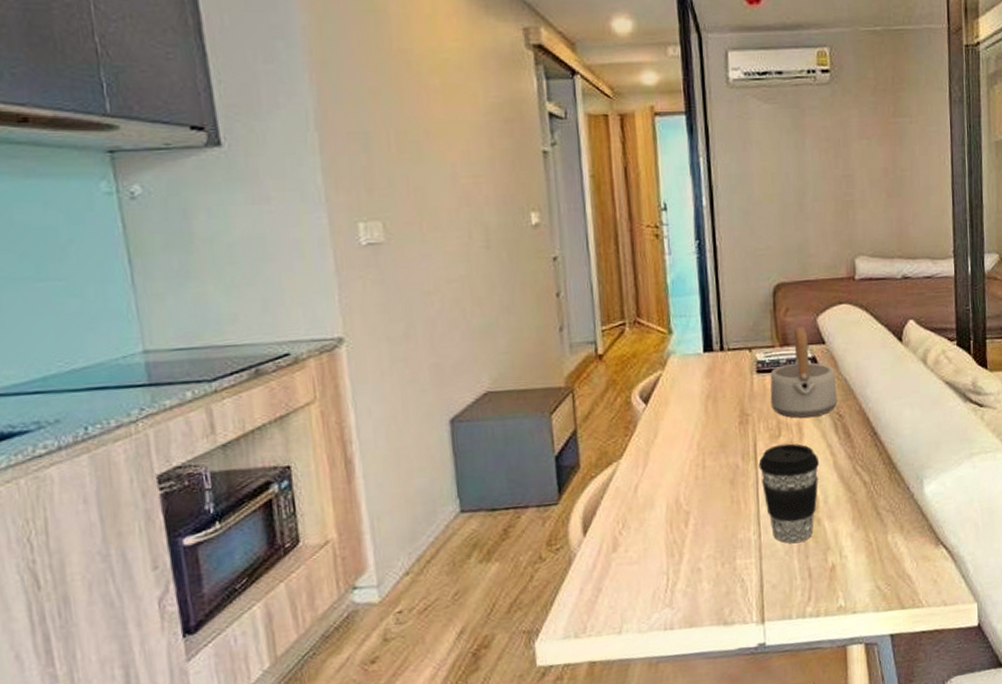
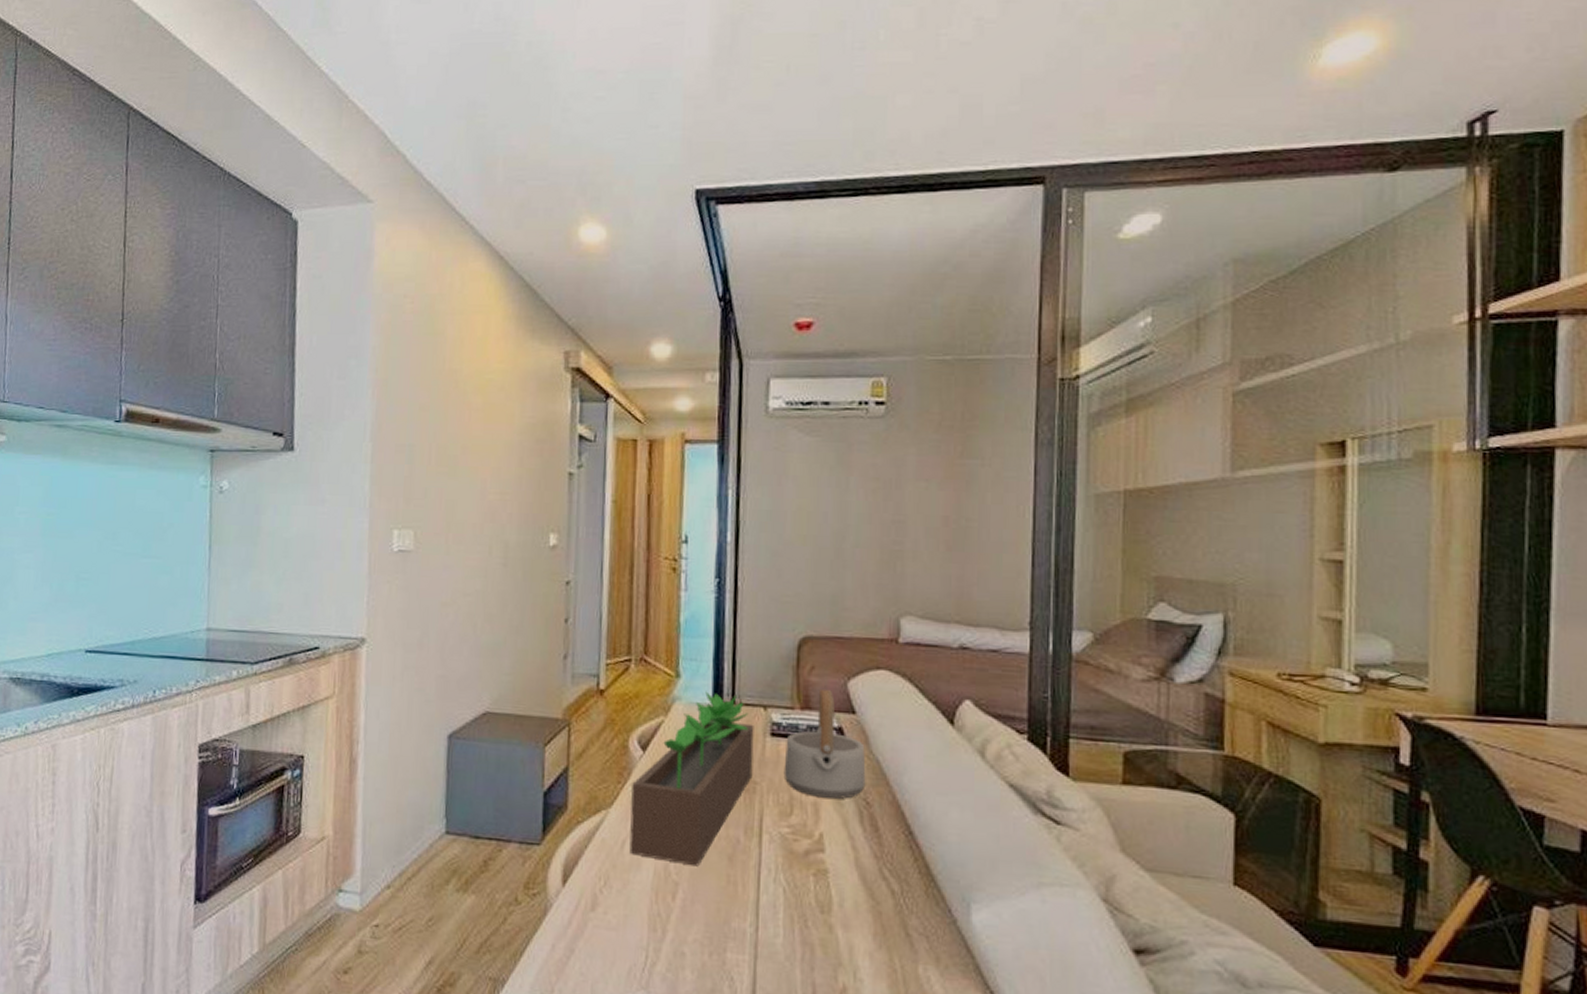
succulent planter: none [638,341,745,496] -> present [629,691,754,867]
coffee cup: present [758,443,820,543] -> none [763,824,838,948]

